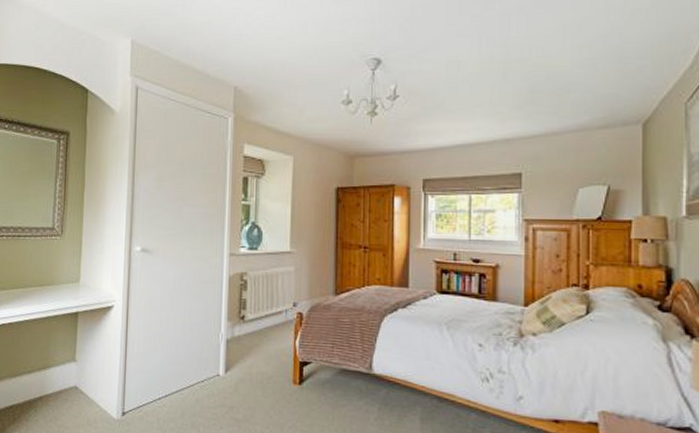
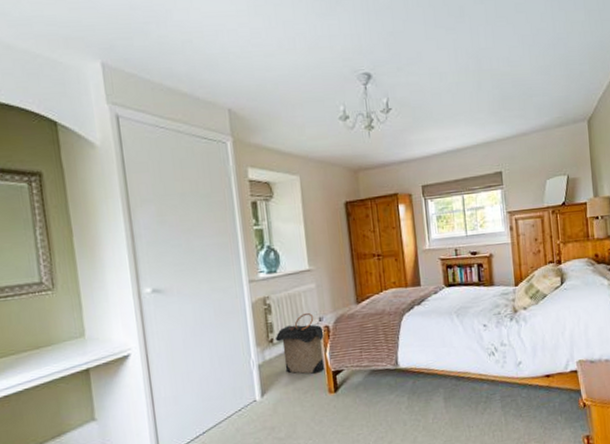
laundry hamper: none [246,295,298,360] -> present [275,312,325,374]

